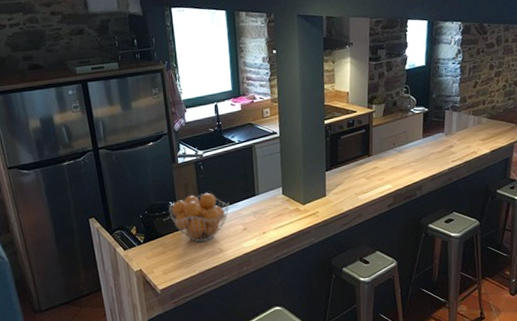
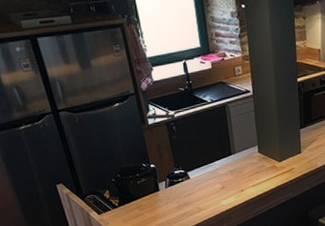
fruit basket: present [169,193,230,243] -> none [142,154,206,203]

